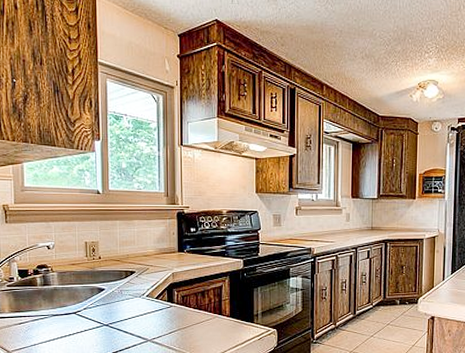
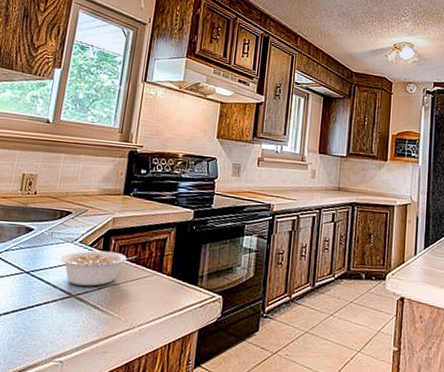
legume: none [132,301,199,332] -> present [60,250,138,287]

